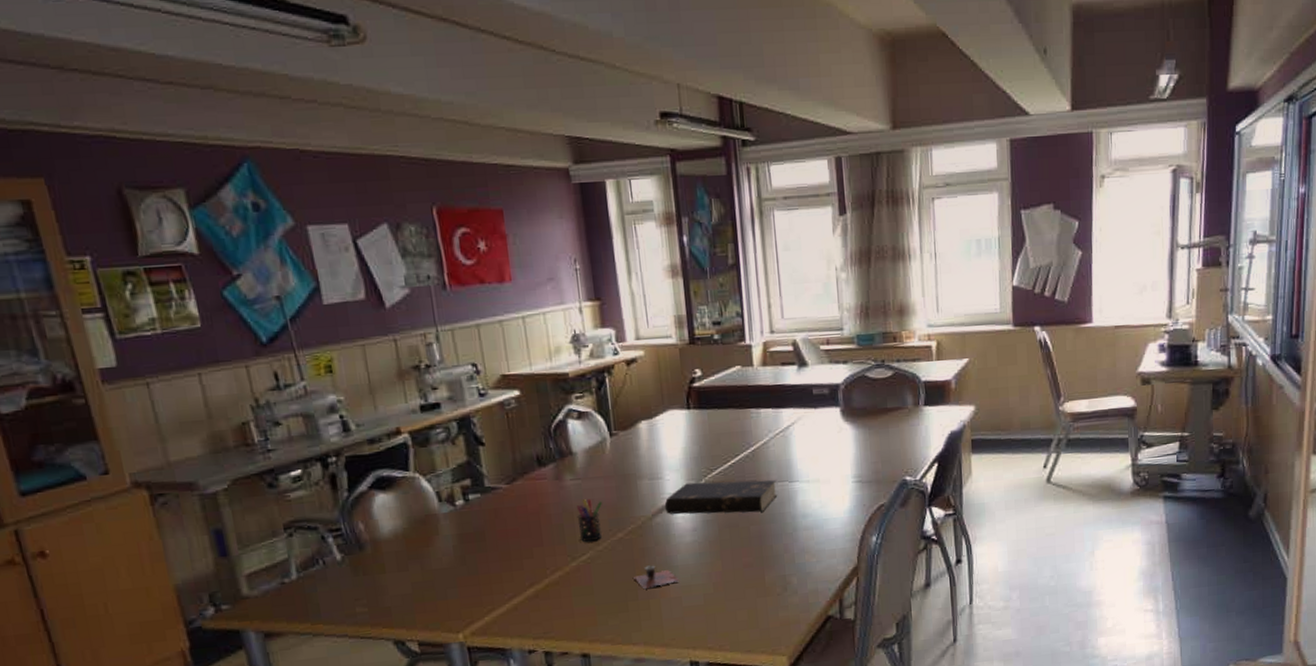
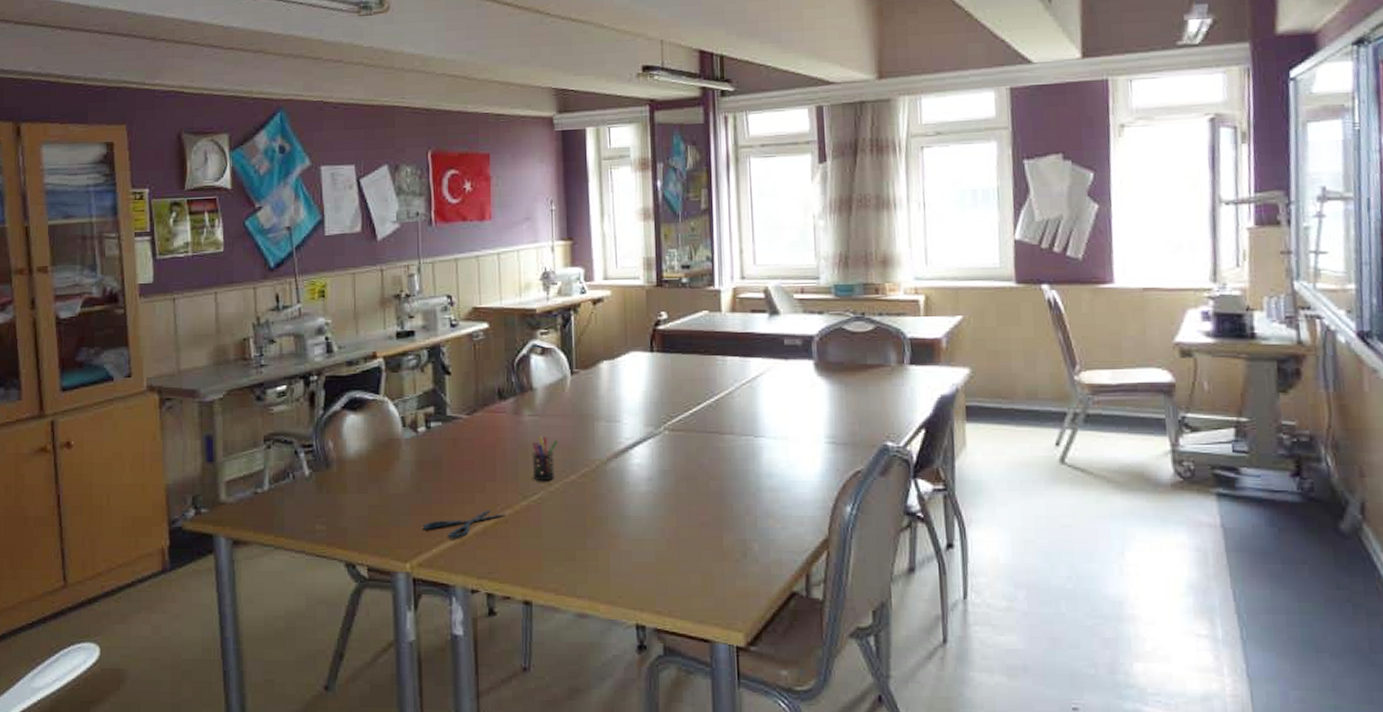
shears: none [472,573,556,605] -> present [423,509,506,538]
cup: present [633,565,679,588] -> none [583,513,630,537]
book: present [664,480,778,514] -> none [620,428,741,467]

